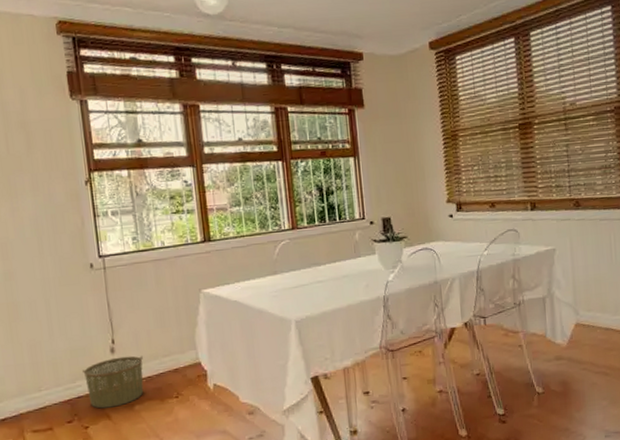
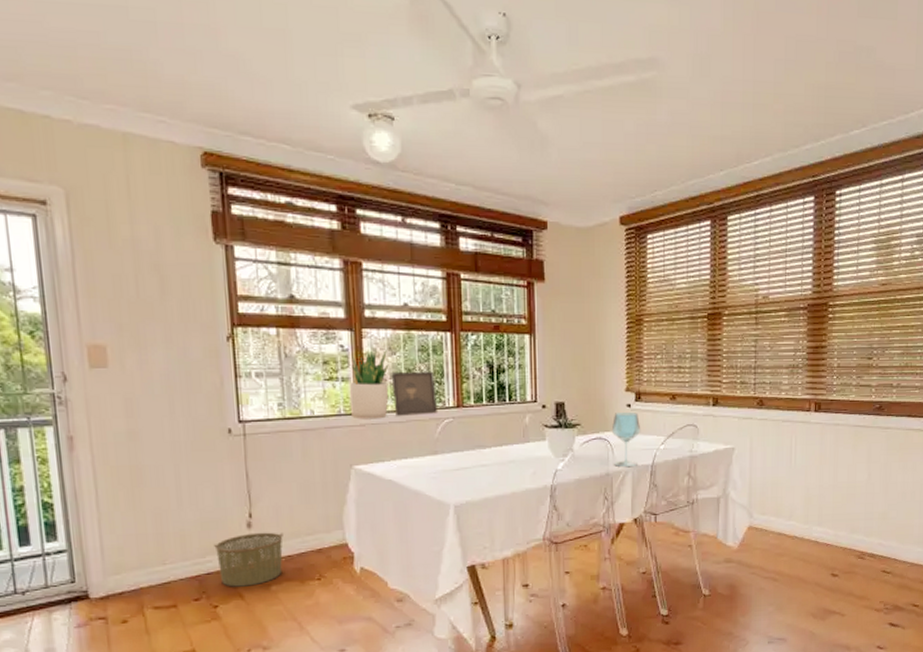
planter: none [194,180,230,247] -> present [349,349,389,419]
picture frame: none [230,197,276,241] -> present [391,371,439,416]
wine glass: none [436,222,465,275] -> present [611,412,641,468]

